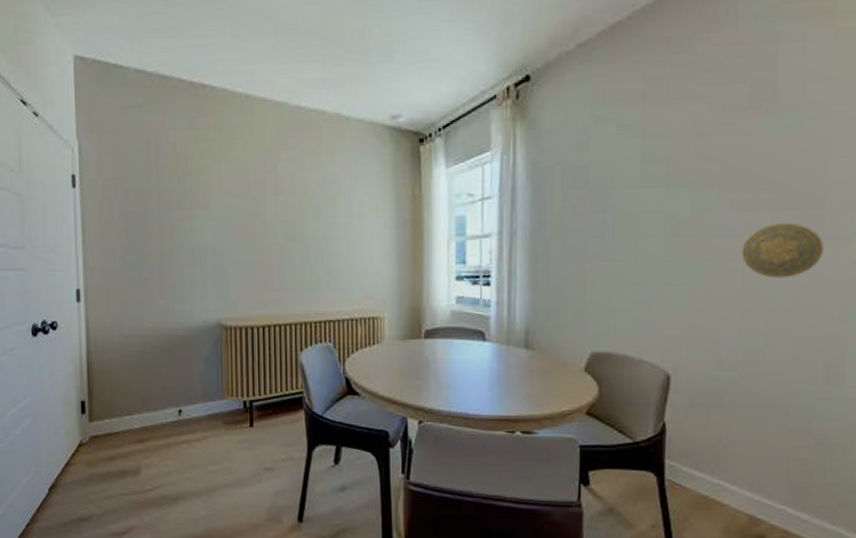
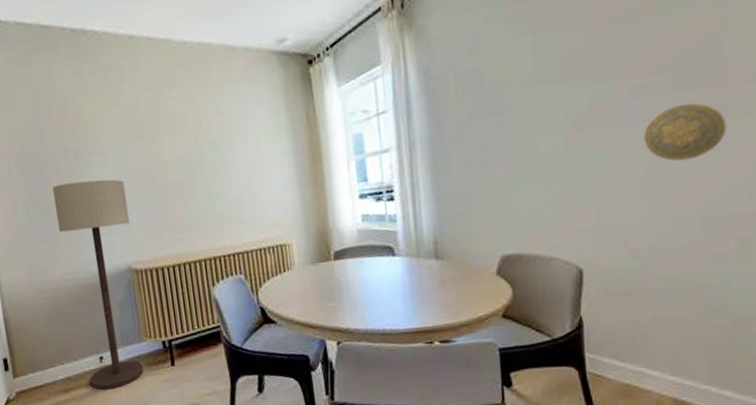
floor lamp: none [152,232,225,444] -> present [52,179,144,390]

